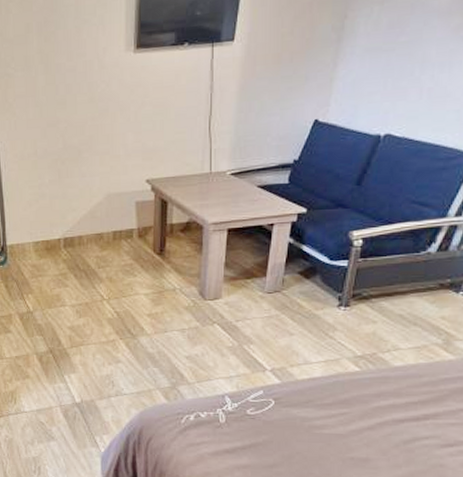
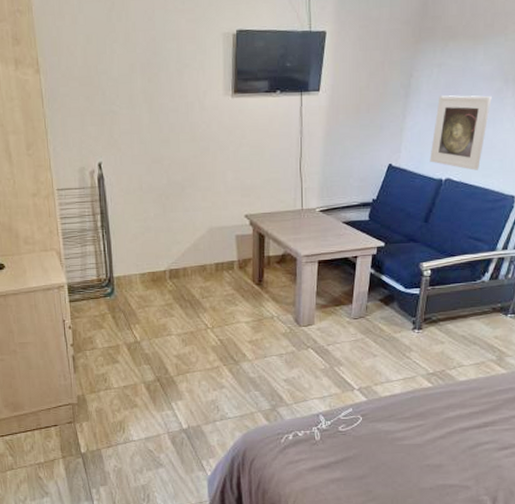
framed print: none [365,35,448,124] -> present [430,95,492,170]

